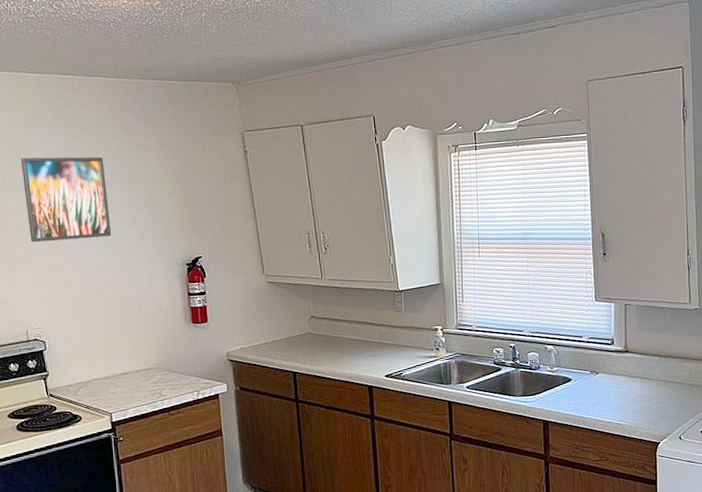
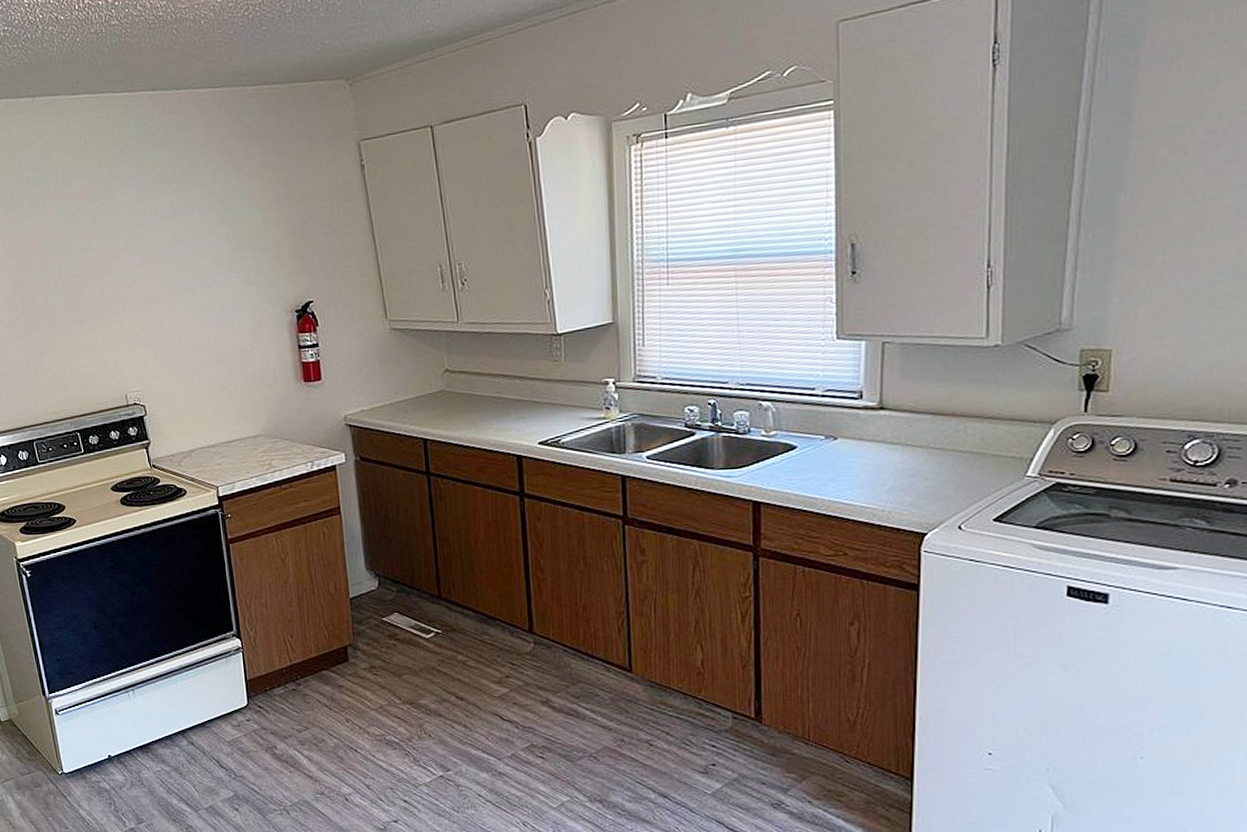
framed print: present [20,156,112,243] -> none [110,187,211,293]

